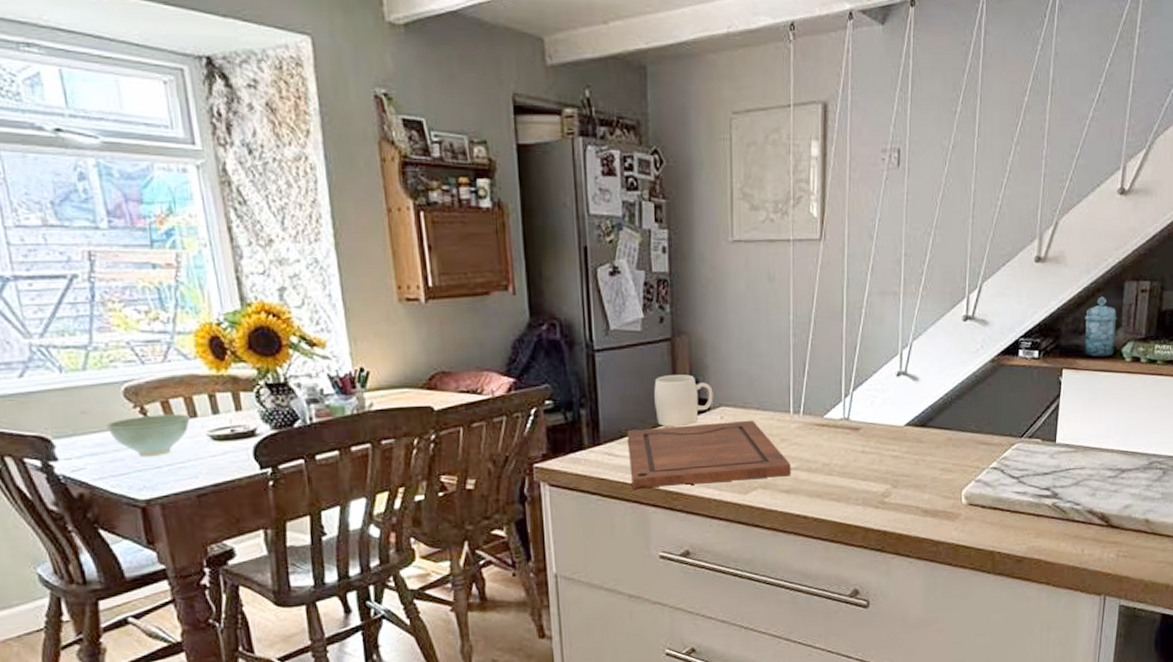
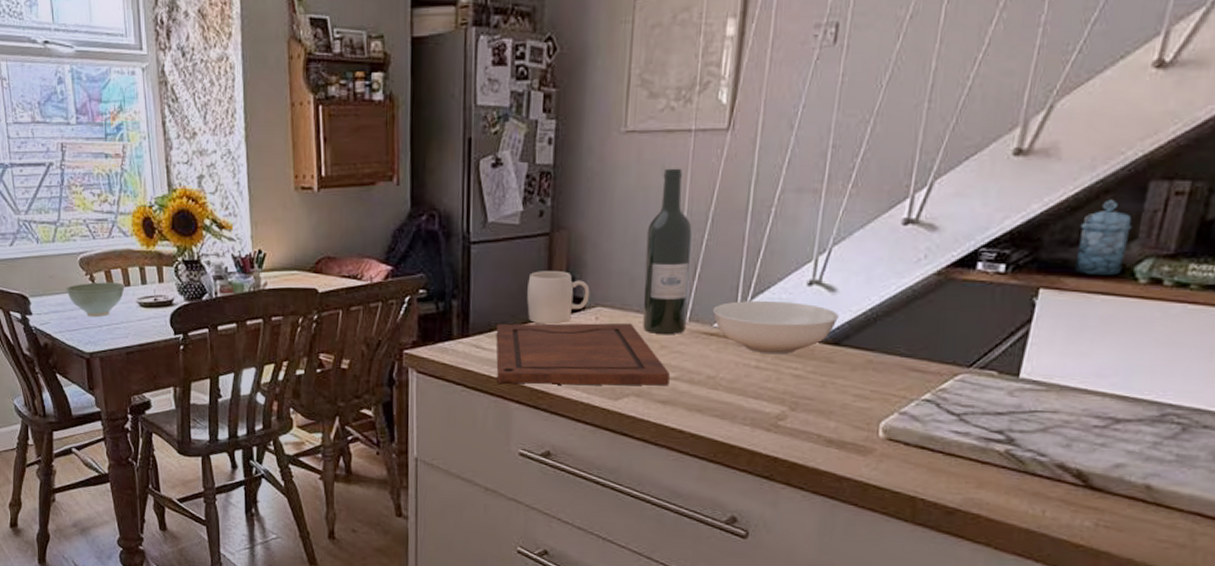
wine bottle: none [760,275,801,428] -> present [643,168,693,334]
bowl: none [822,391,923,440] -> present [712,300,839,355]

